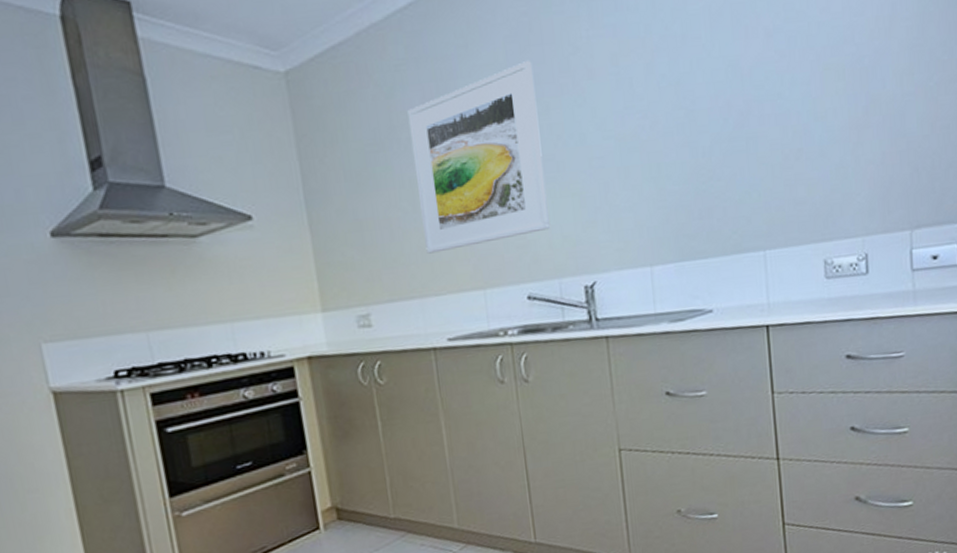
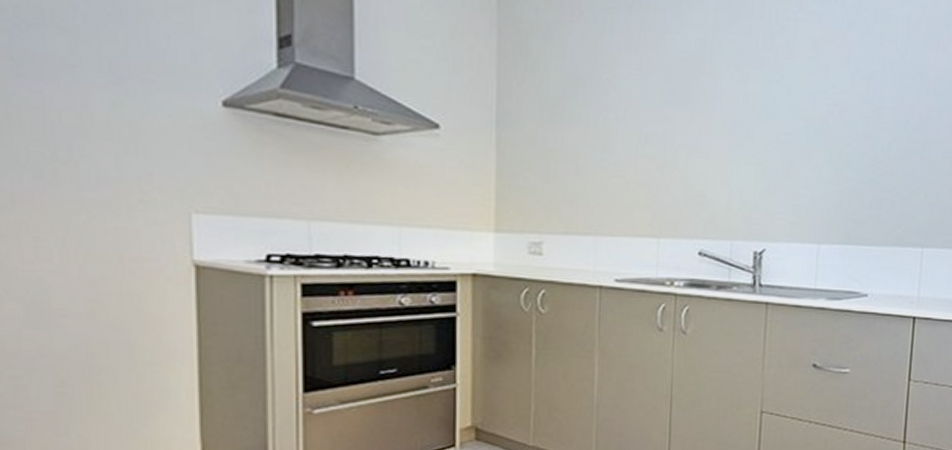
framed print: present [407,60,550,254] -> none [608,29,739,195]

